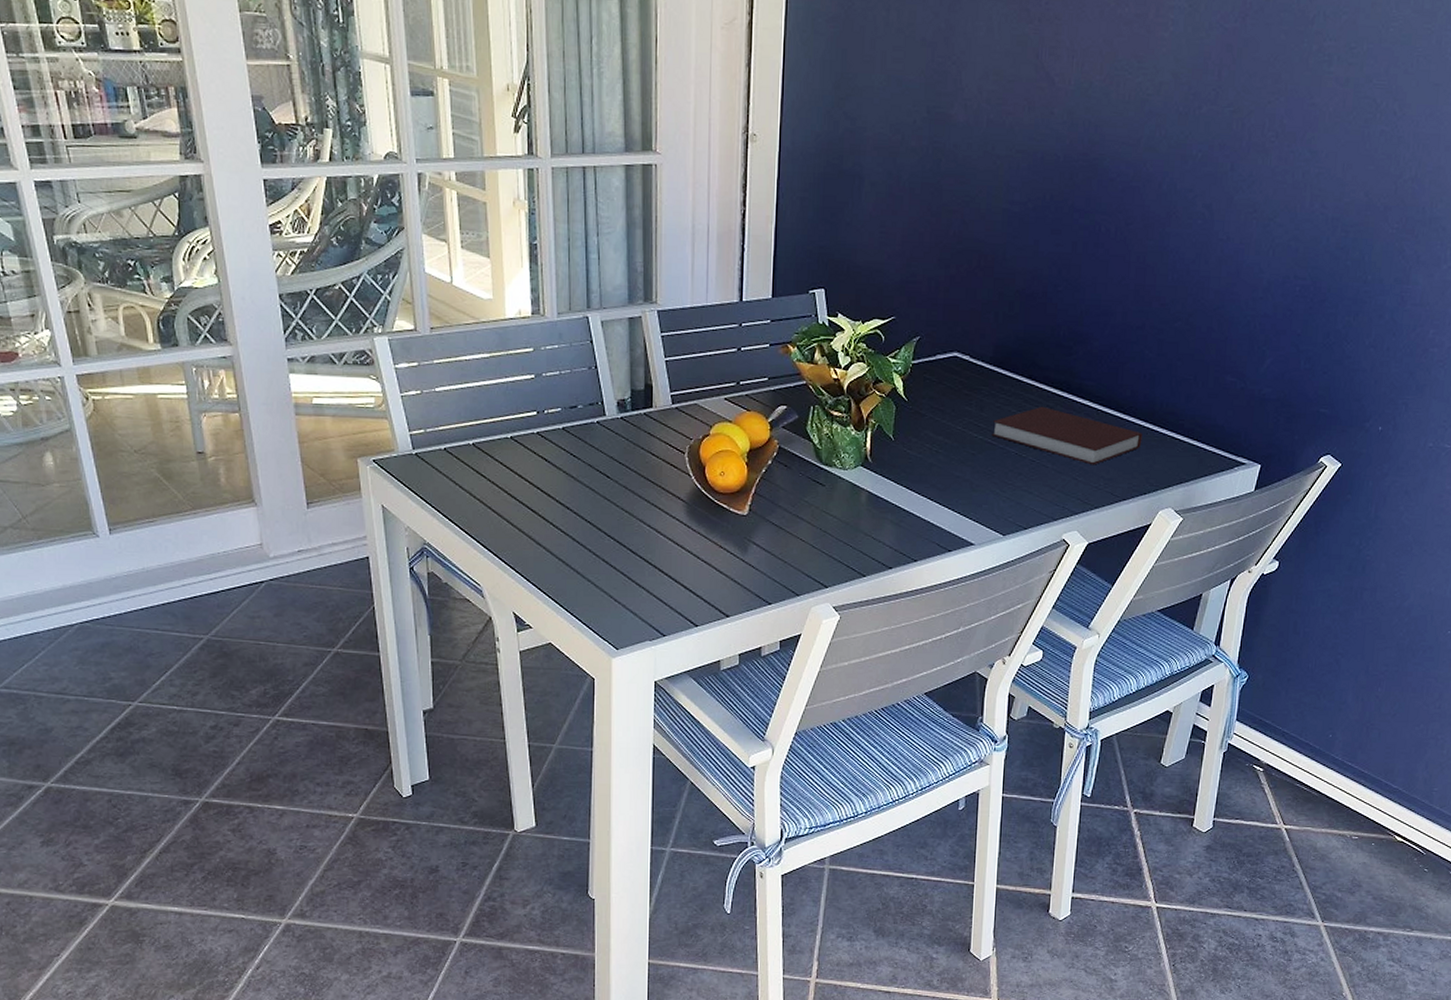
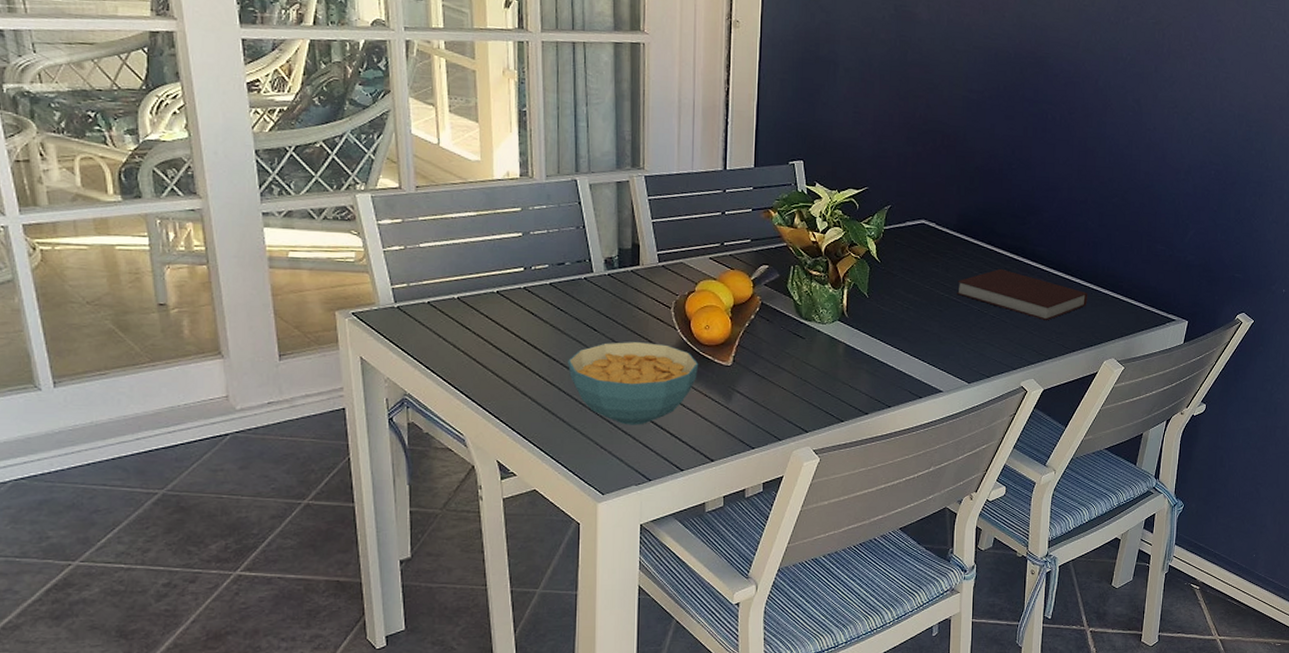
cereal bowl: none [581,488,714,578] -> present [568,341,699,425]

